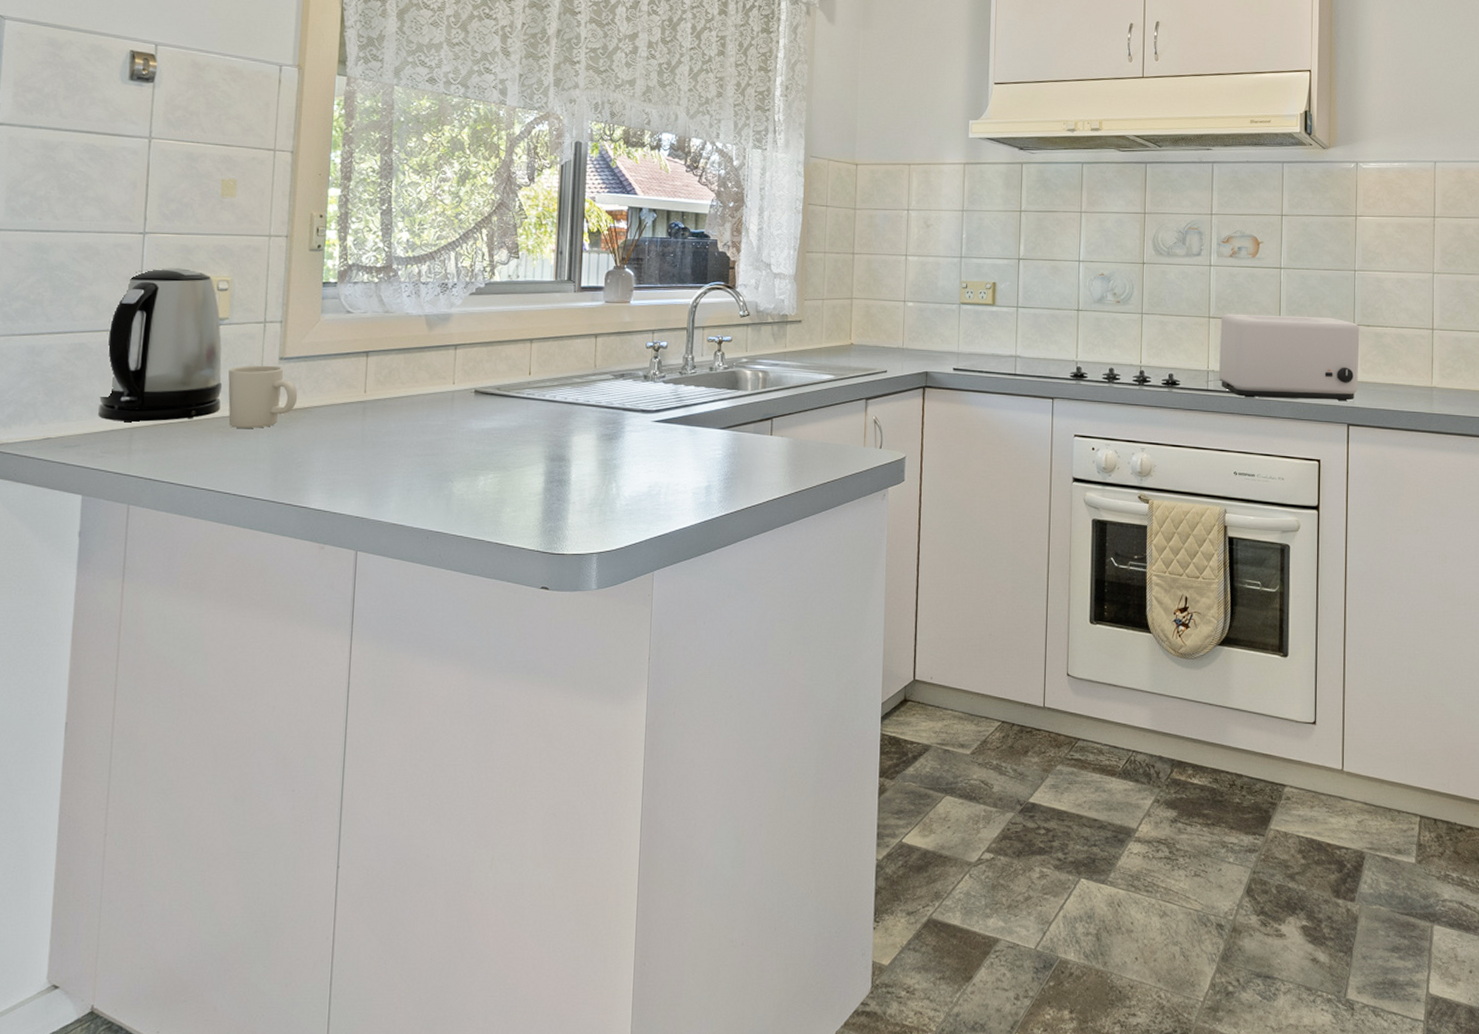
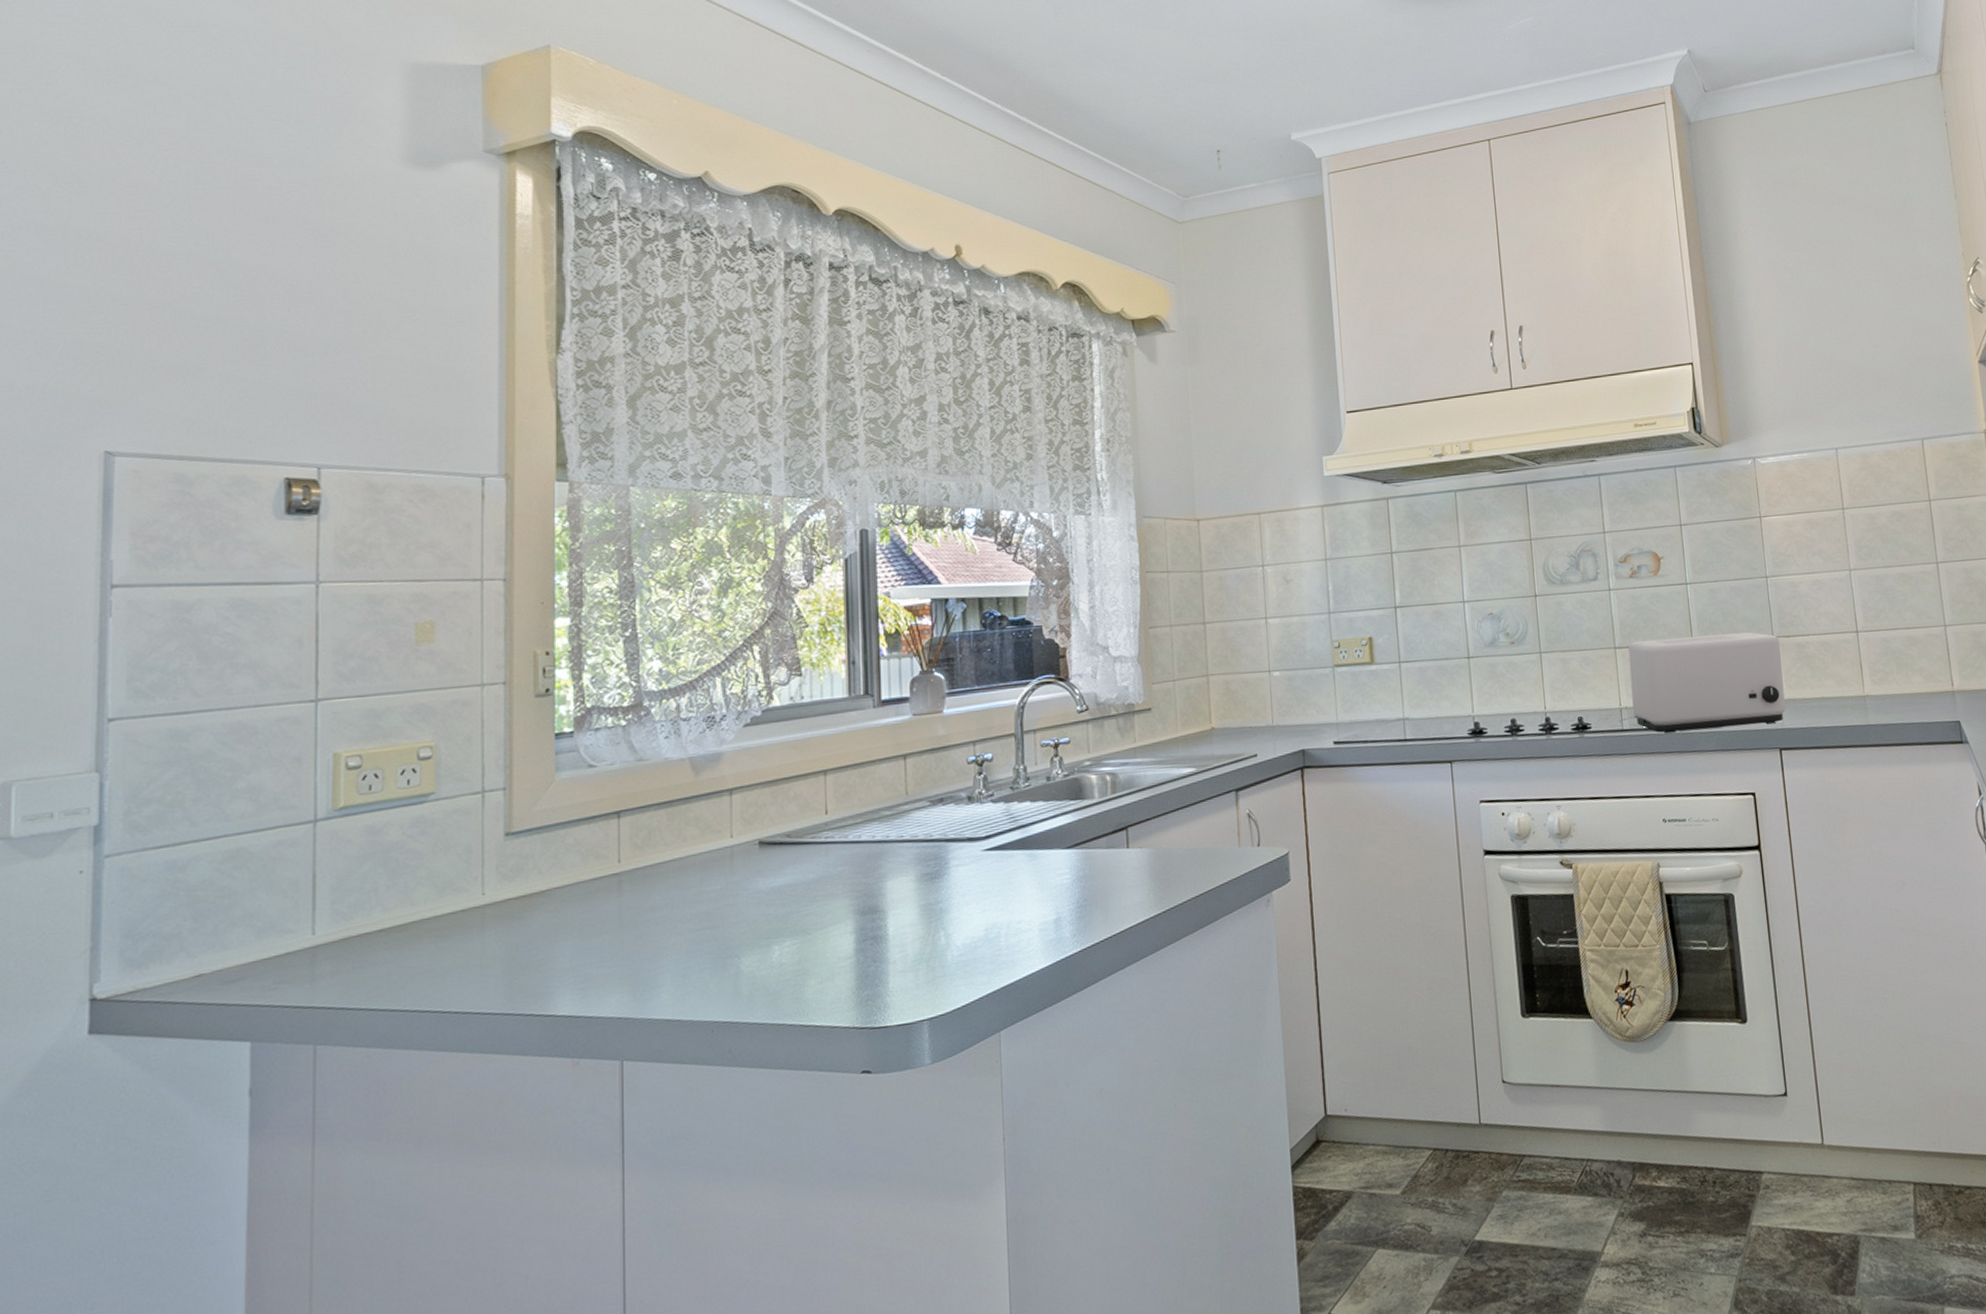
kettle: present [98,268,222,422] -> none [267,738,432,942]
mug: present [228,365,298,428] -> none [439,843,532,928]

